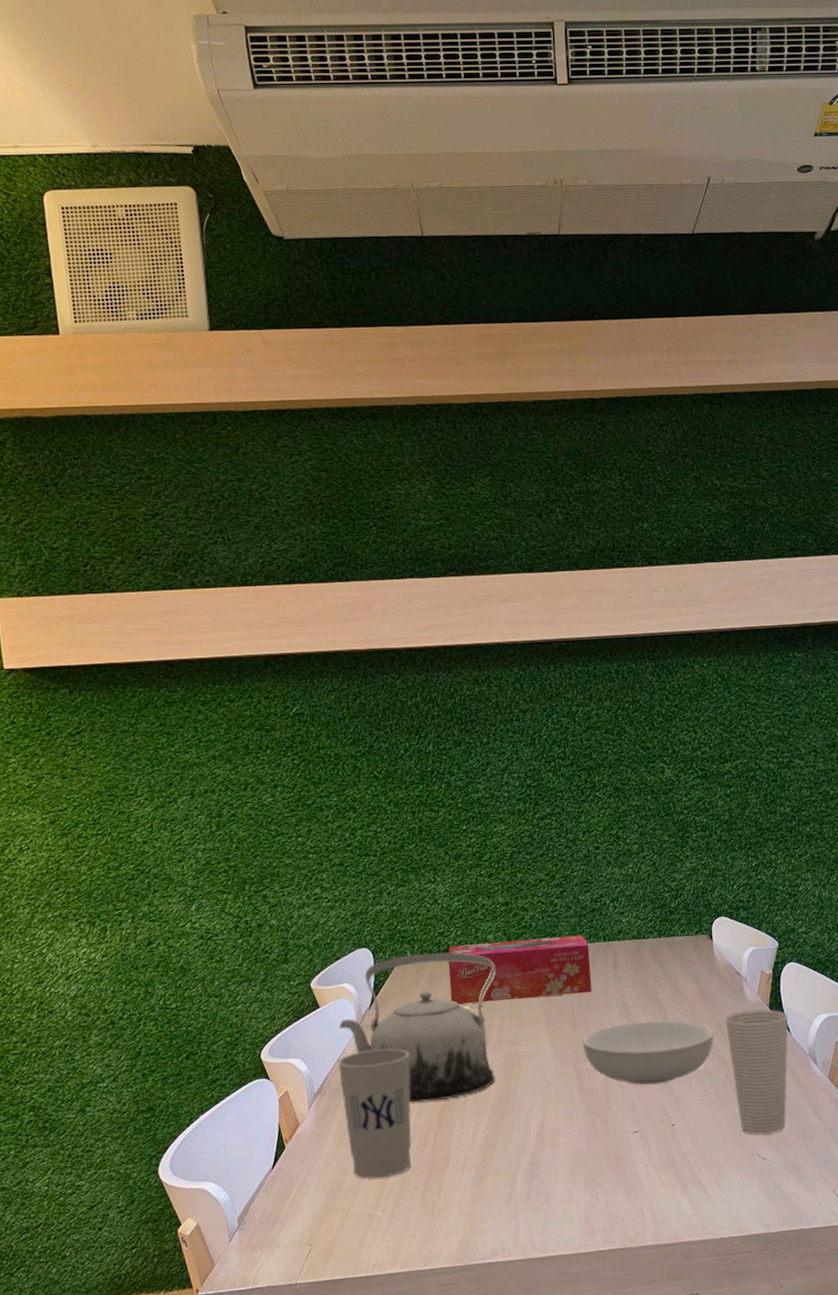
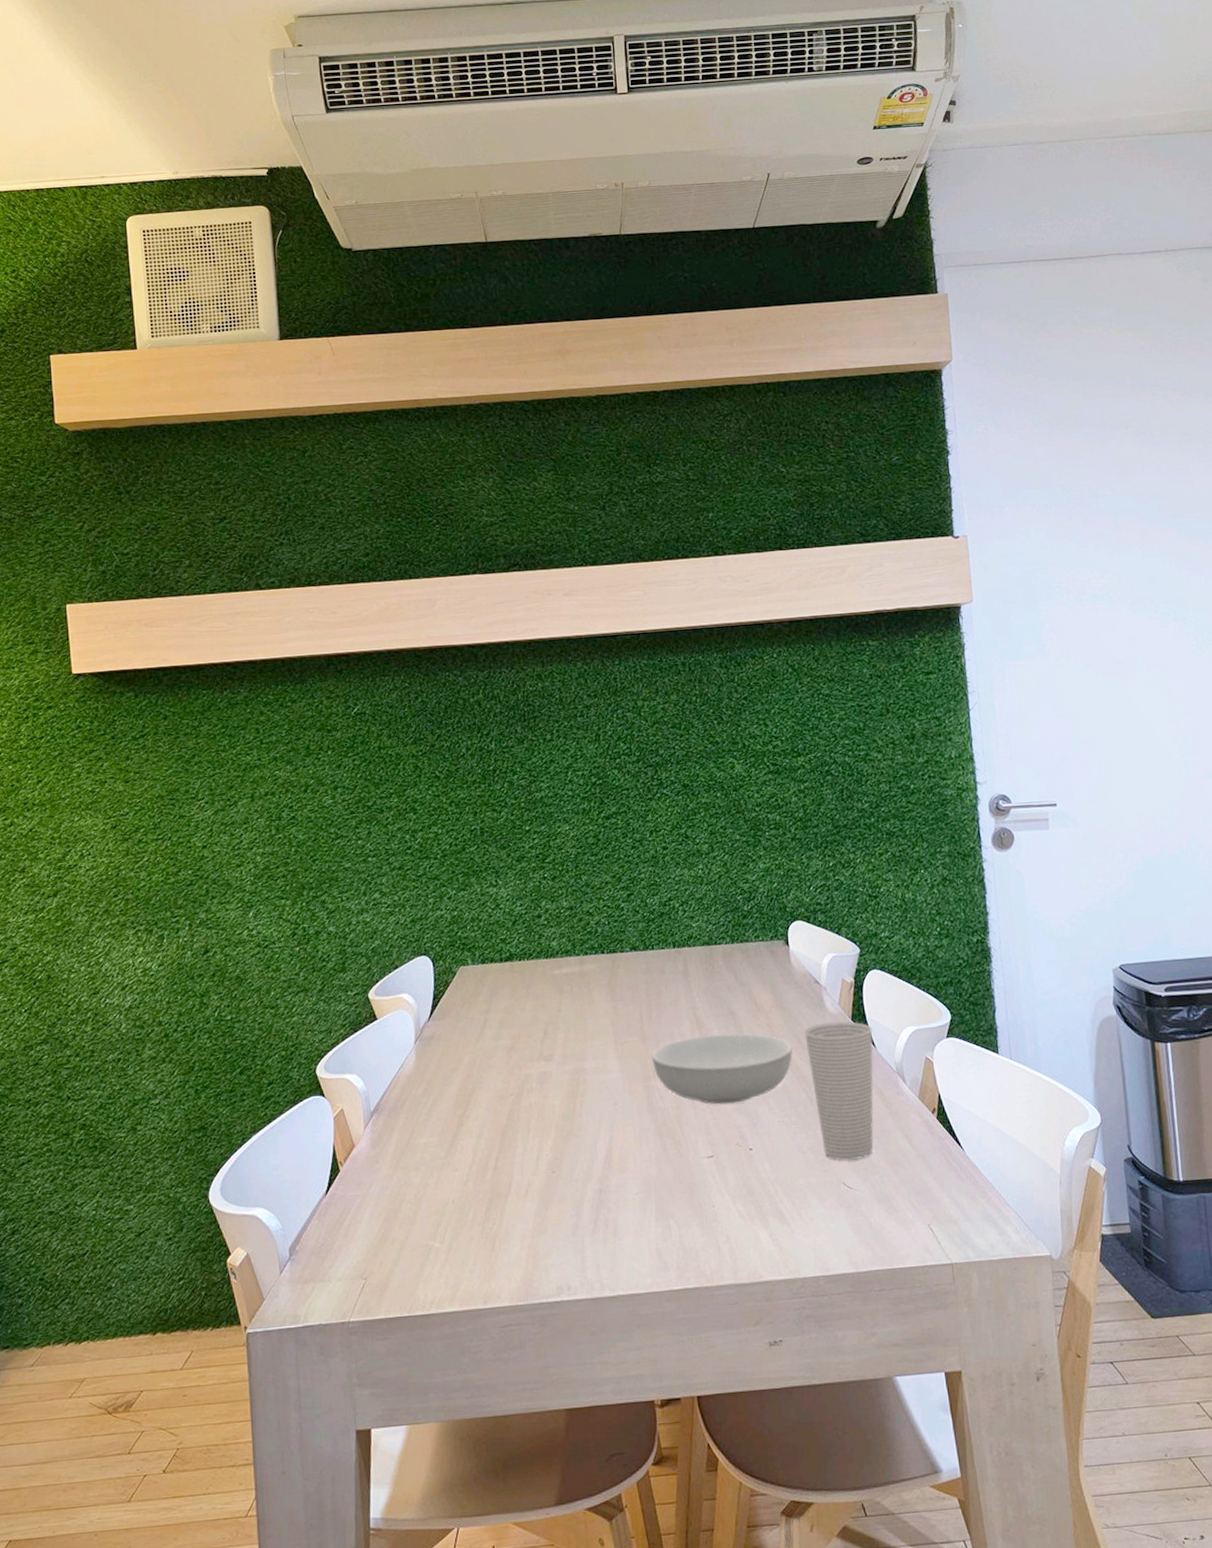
cup: present [338,1048,412,1179] -> none [395,1063,472,1206]
teapot: present [339,952,496,1103] -> none [397,960,561,1123]
tissue box: present [448,935,592,1005] -> none [510,941,662,1016]

